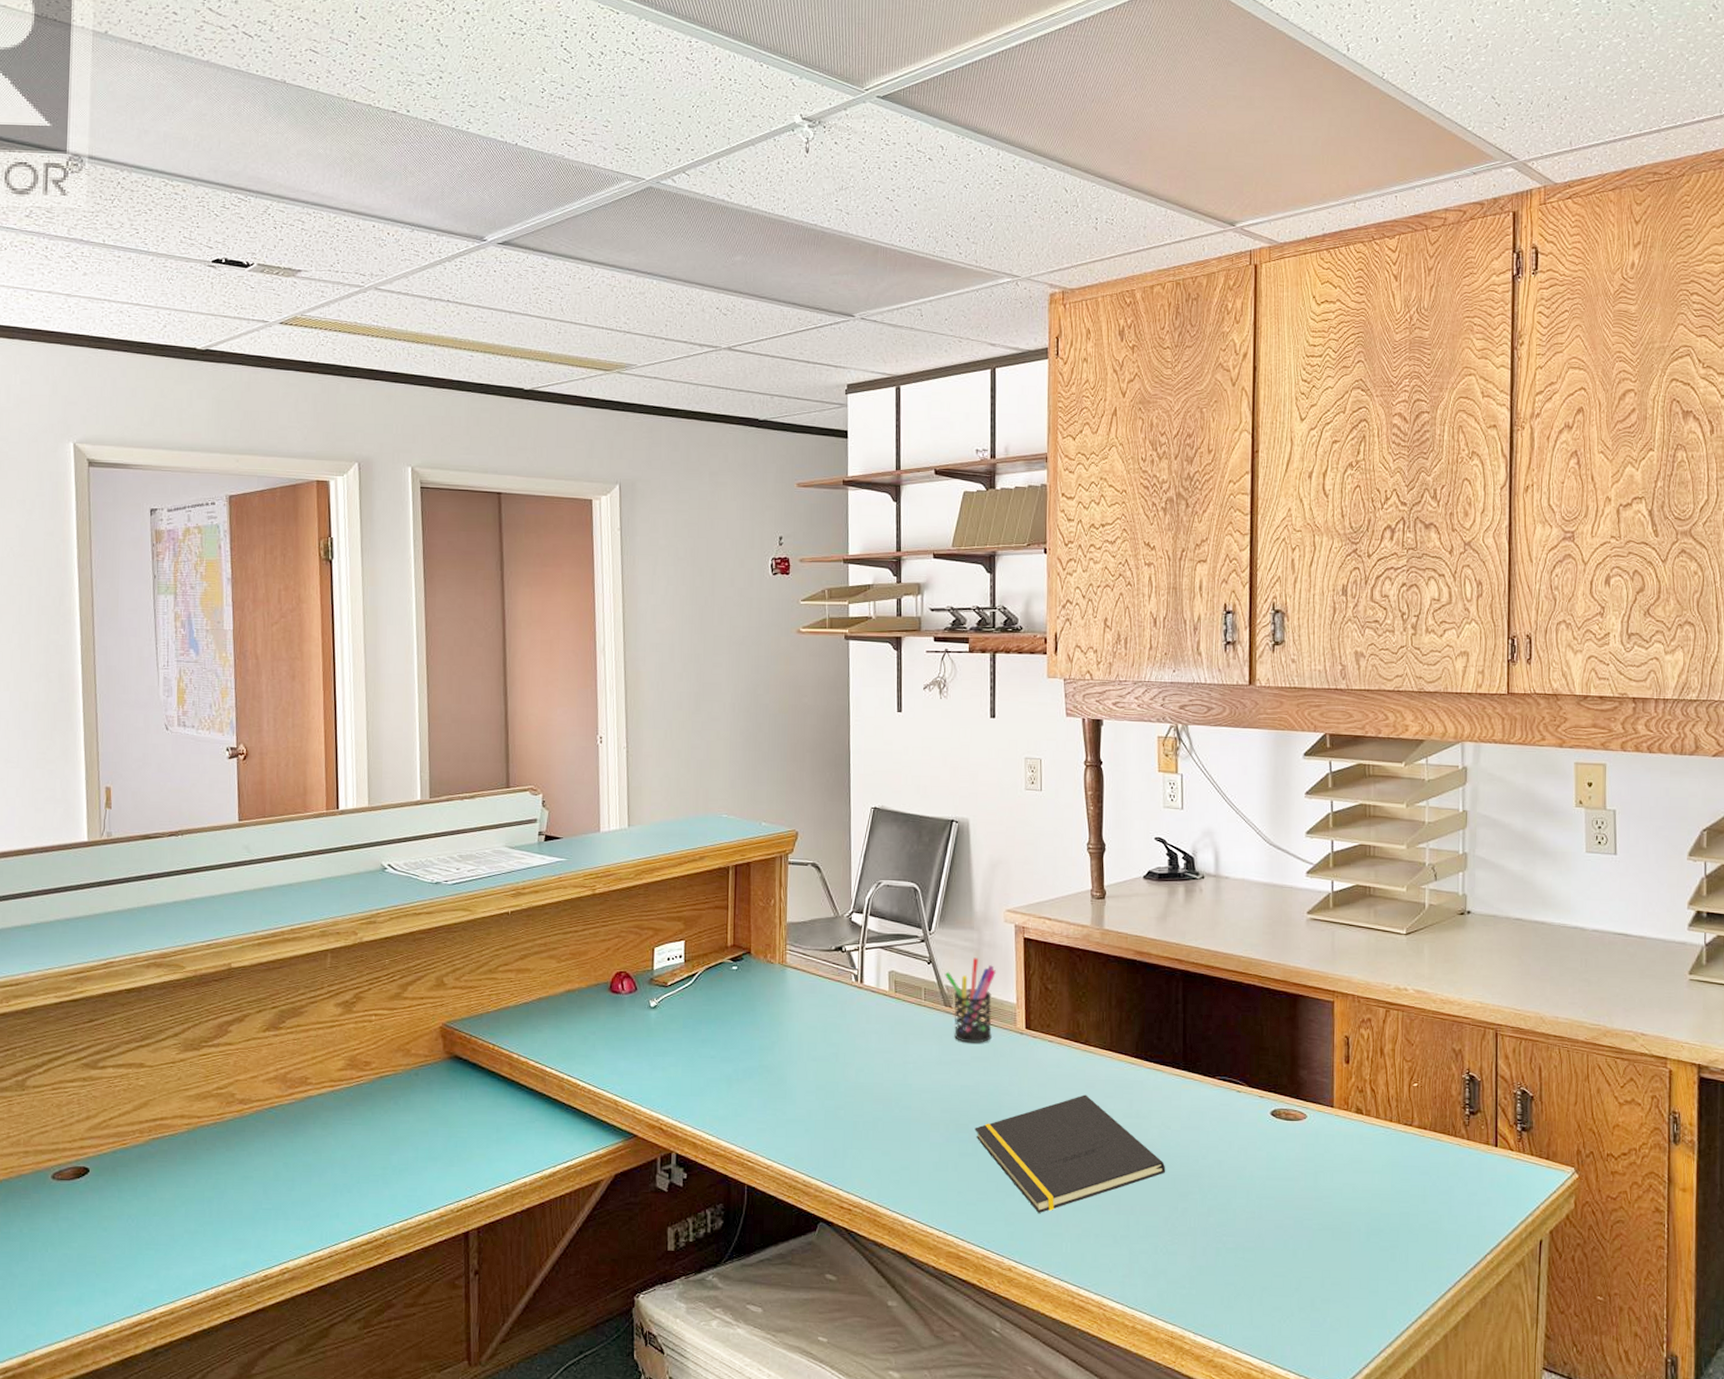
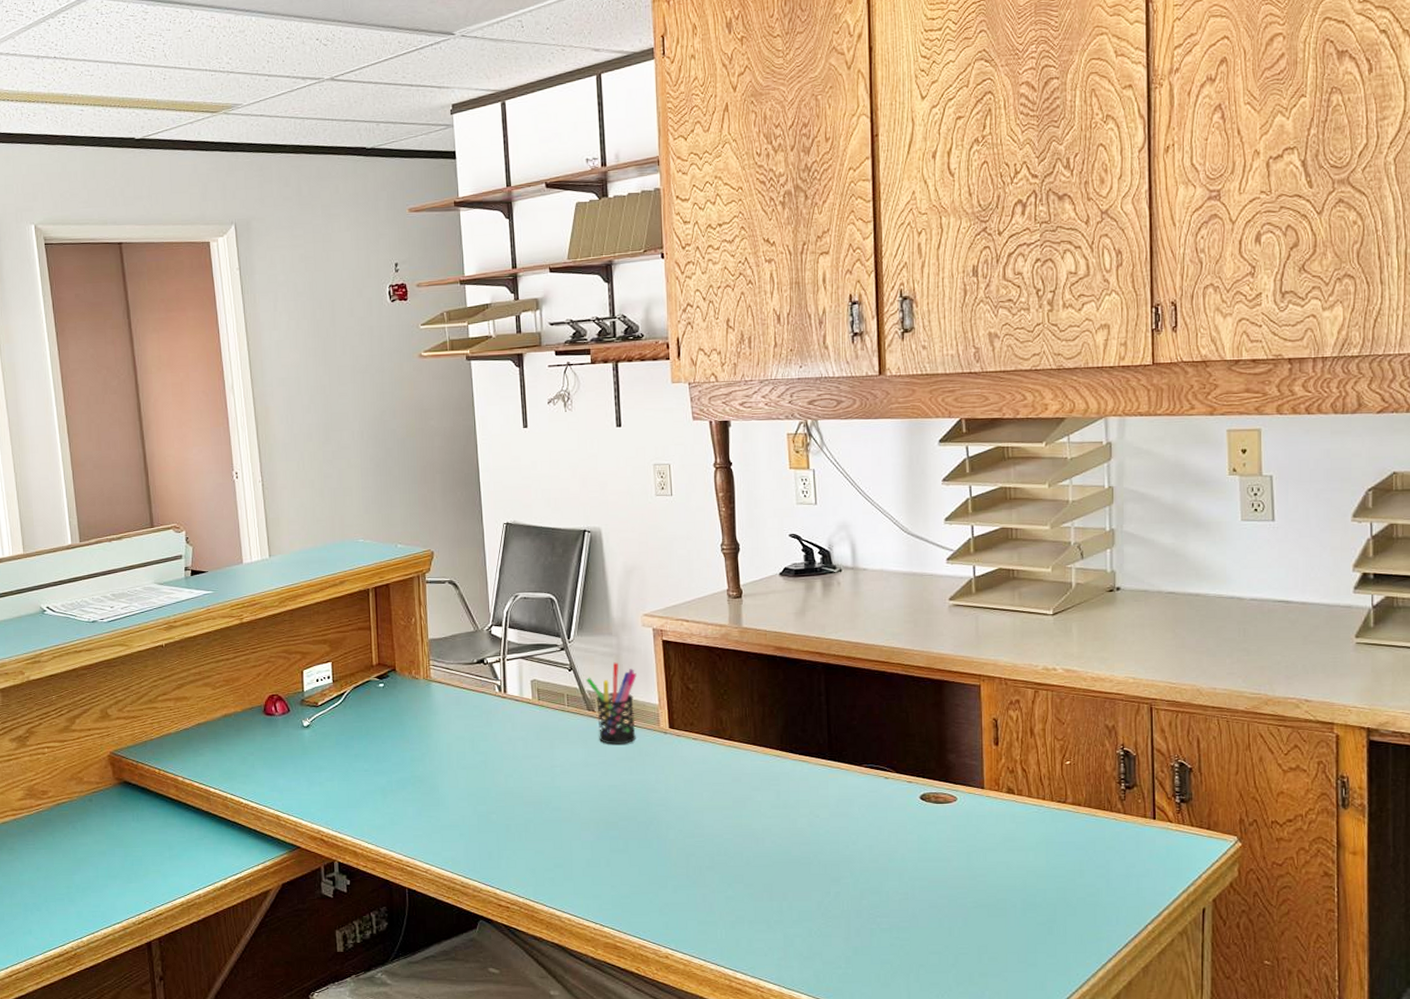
notepad: present [975,1094,1166,1214] -> none [624,788,817,904]

